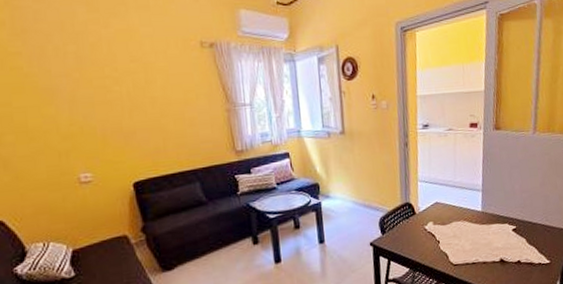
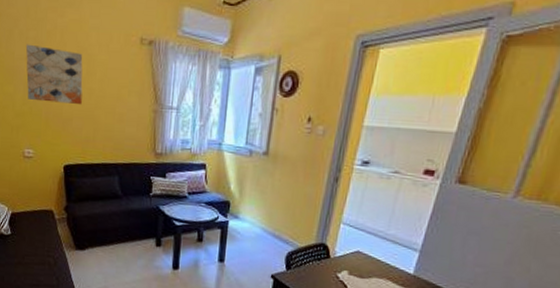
wall art: none [64,59,144,119] -> present [25,44,83,104]

